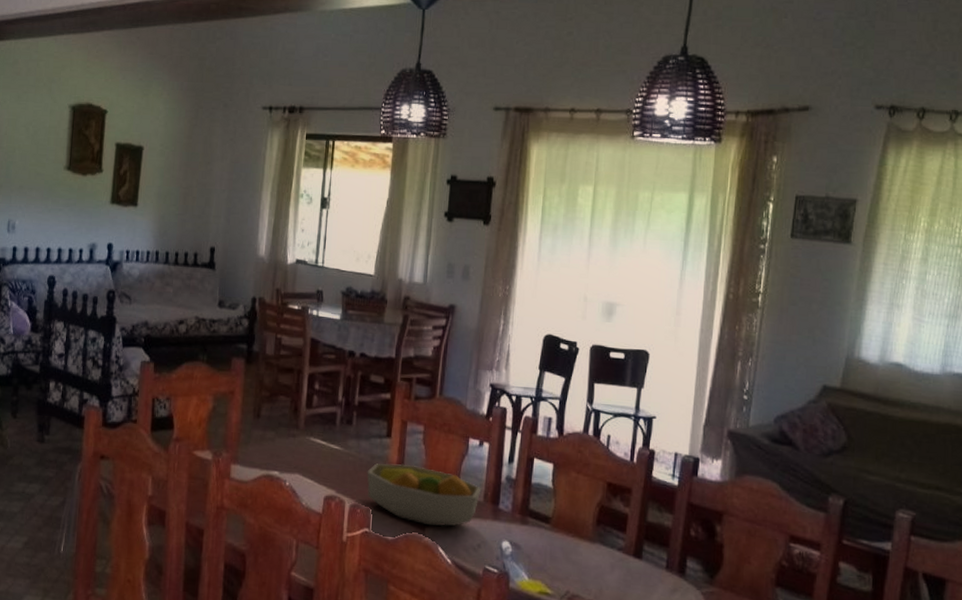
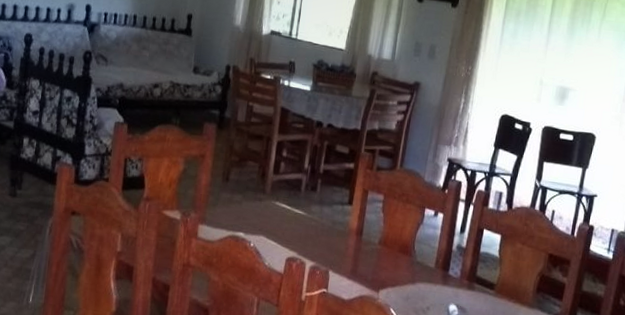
fruit bowl: present [367,463,482,527] -> none [327,229,434,290]

